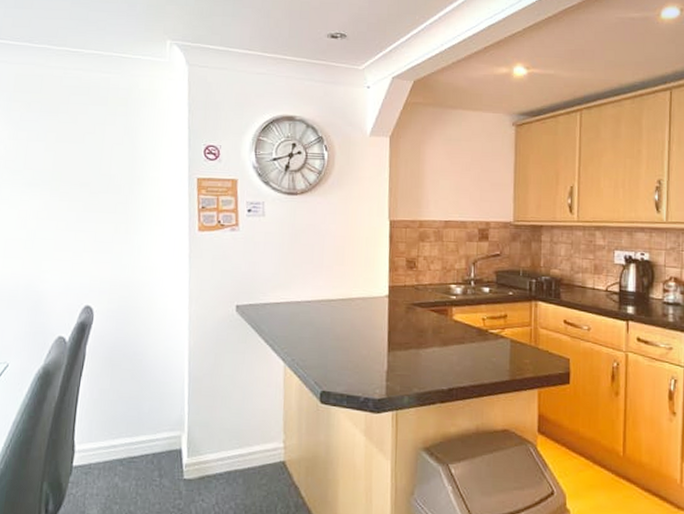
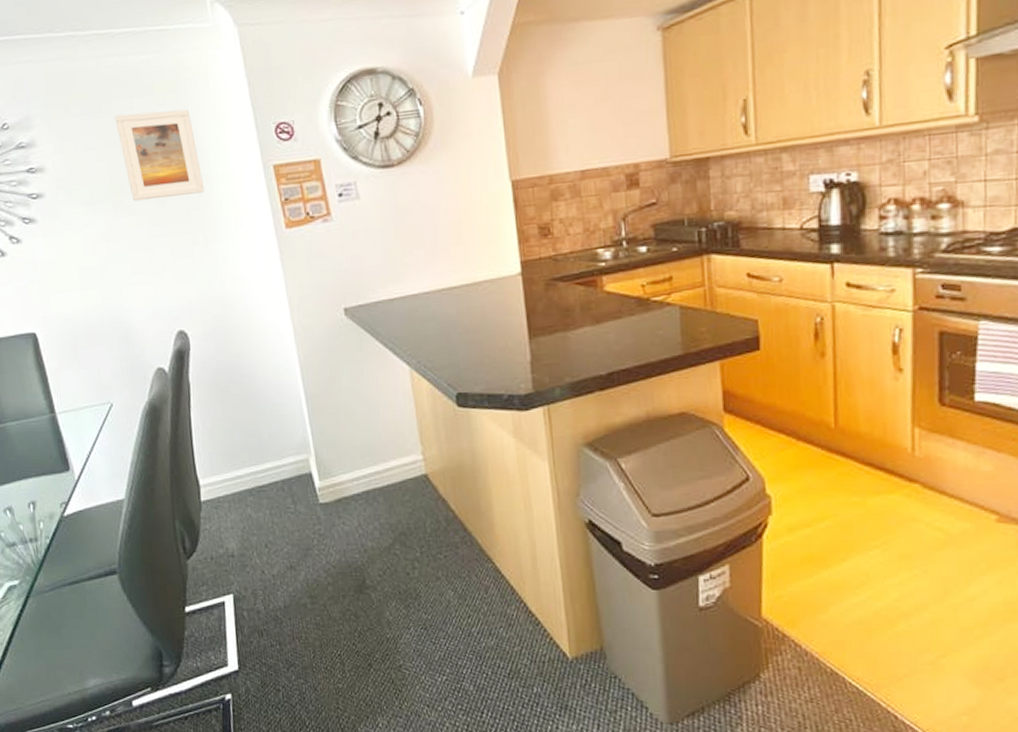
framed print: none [68,117,135,191] -> present [115,109,205,202]

